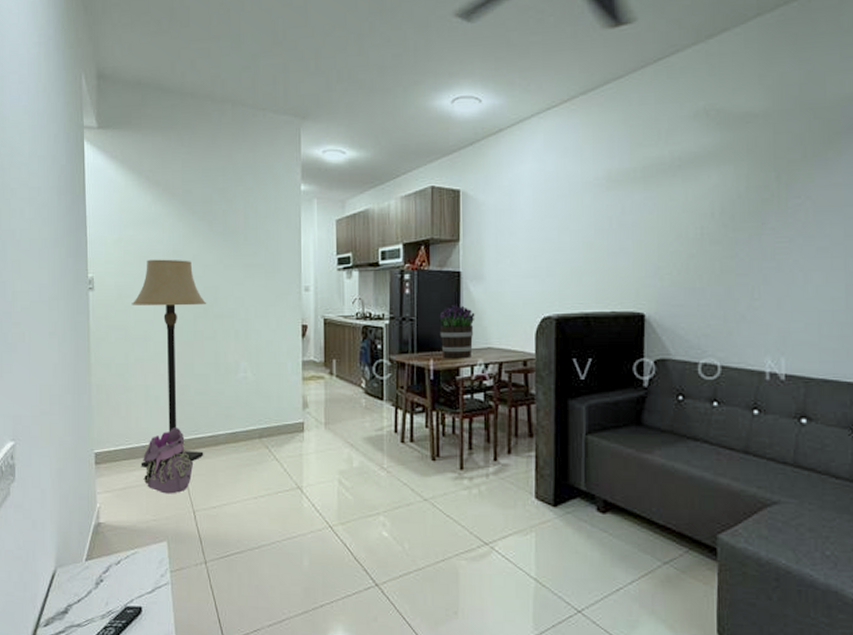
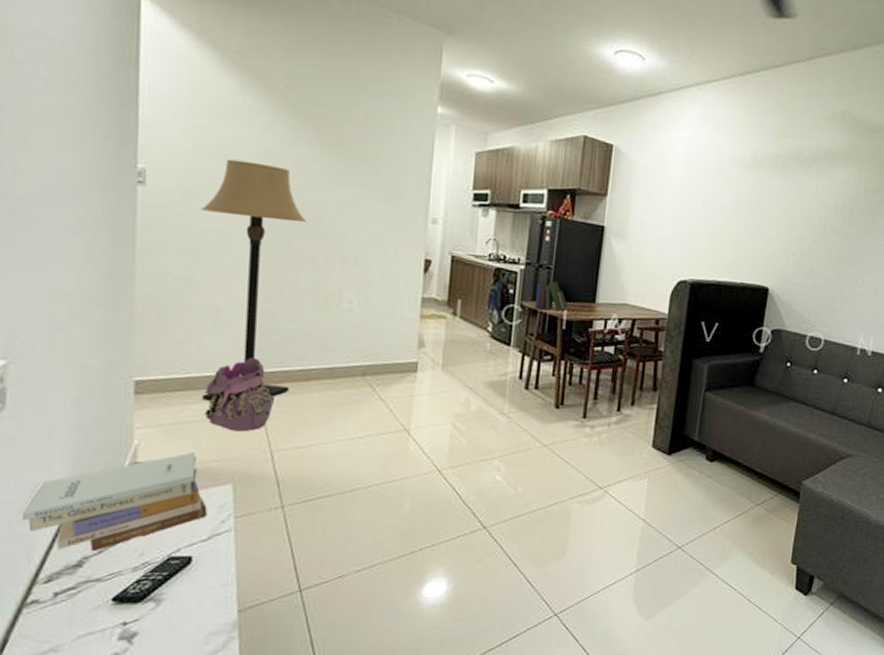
books: none [26,513,150,601] -> present [19,452,207,552]
book: none [403,332,433,362] -> present [535,281,567,311]
bouquet: present [439,304,475,359] -> none [576,257,615,312]

